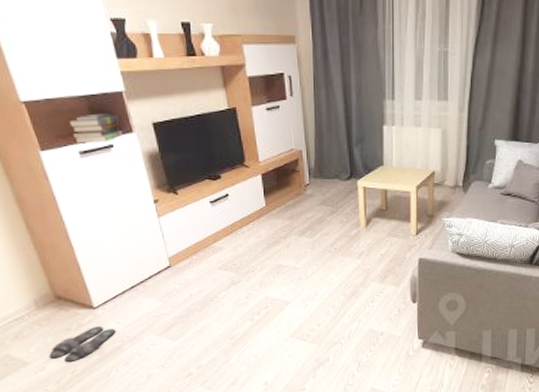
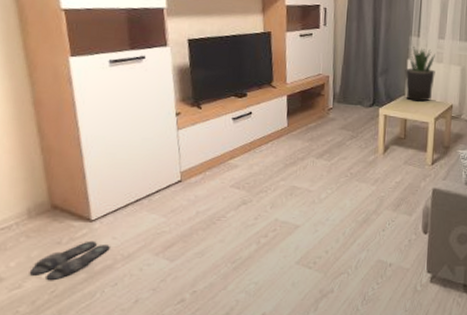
books: present [69,113,123,143] -> none [105,25,157,54]
planter: none [381,108,414,172] -> present [405,44,435,103]

